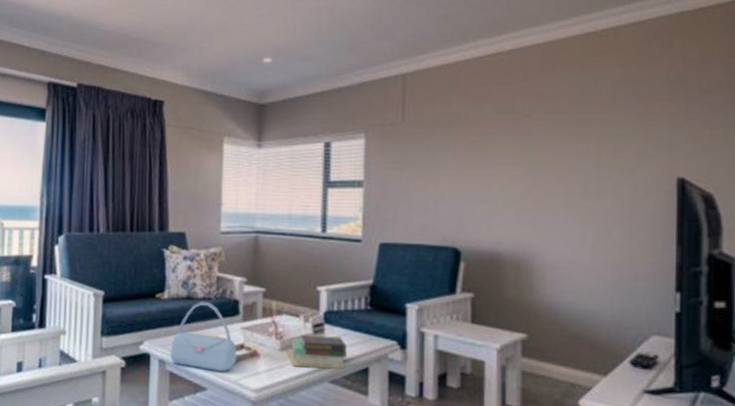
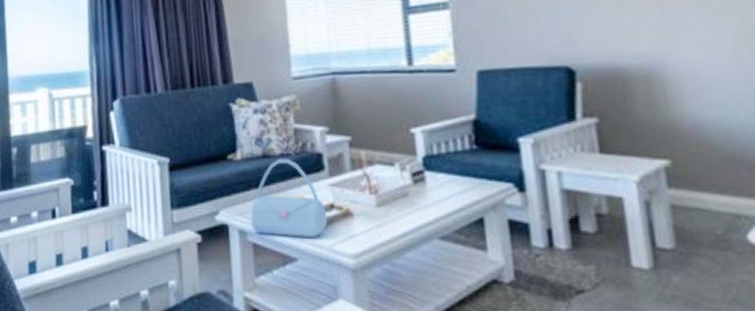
books: present [287,334,348,370] -> none [385,184,457,225]

